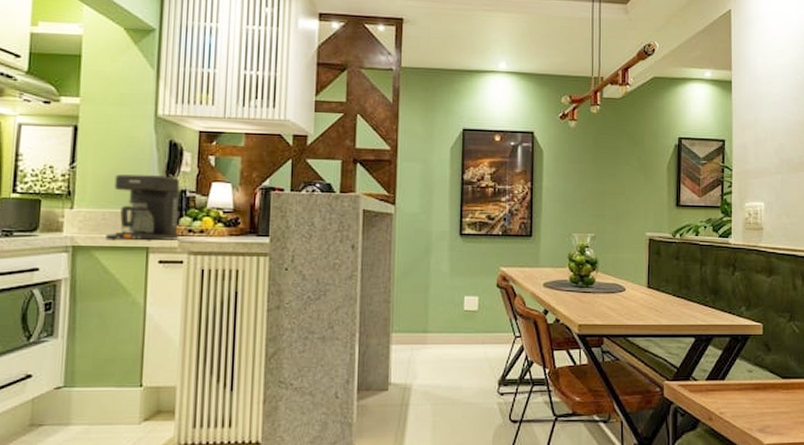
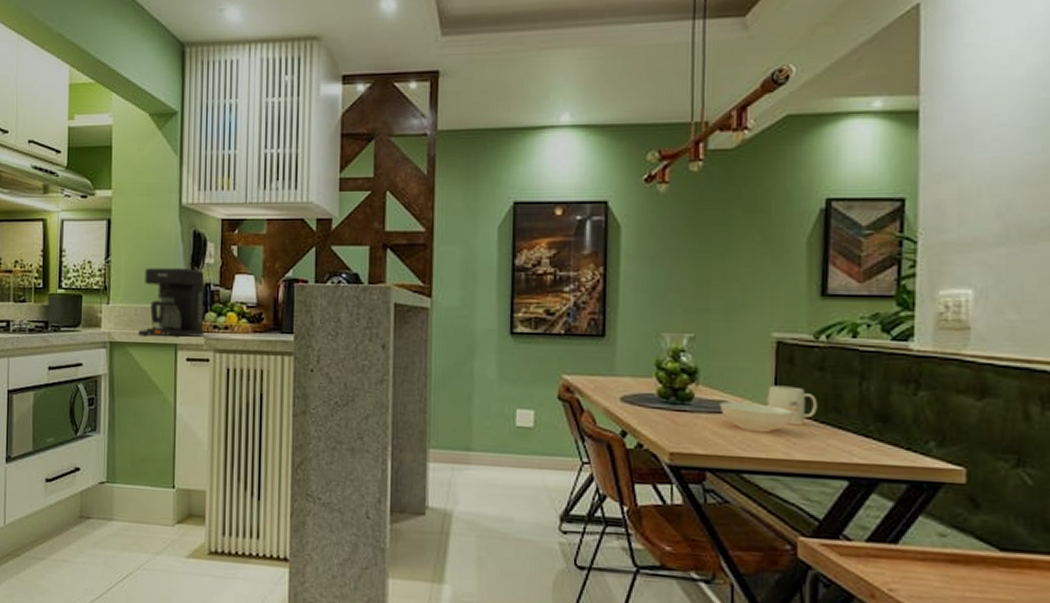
bowl: none [612,284,661,306] -> present [719,402,795,433]
mug: none [643,271,675,300] -> present [767,385,818,426]

